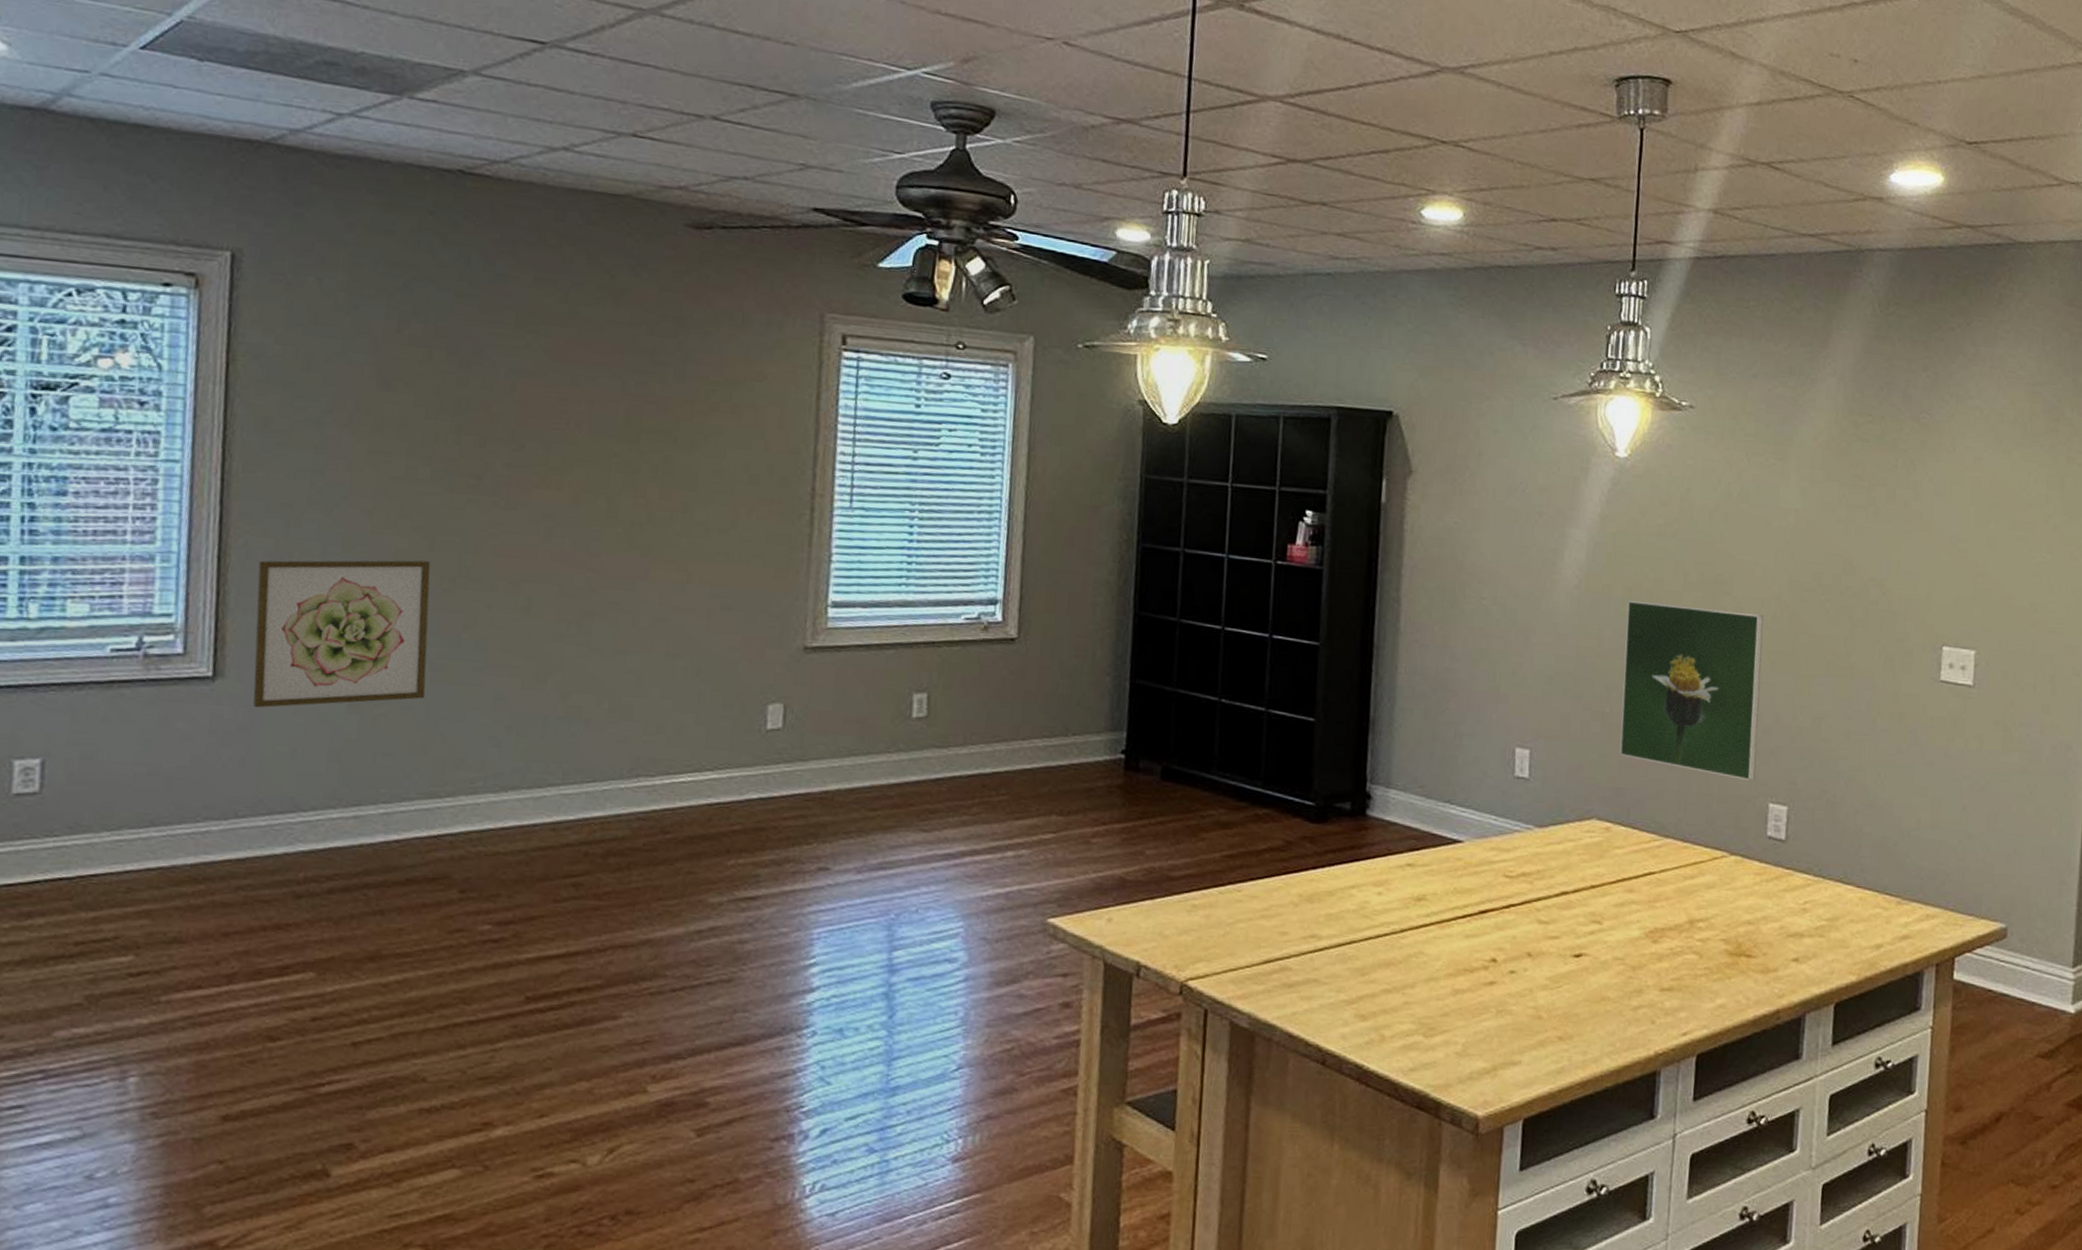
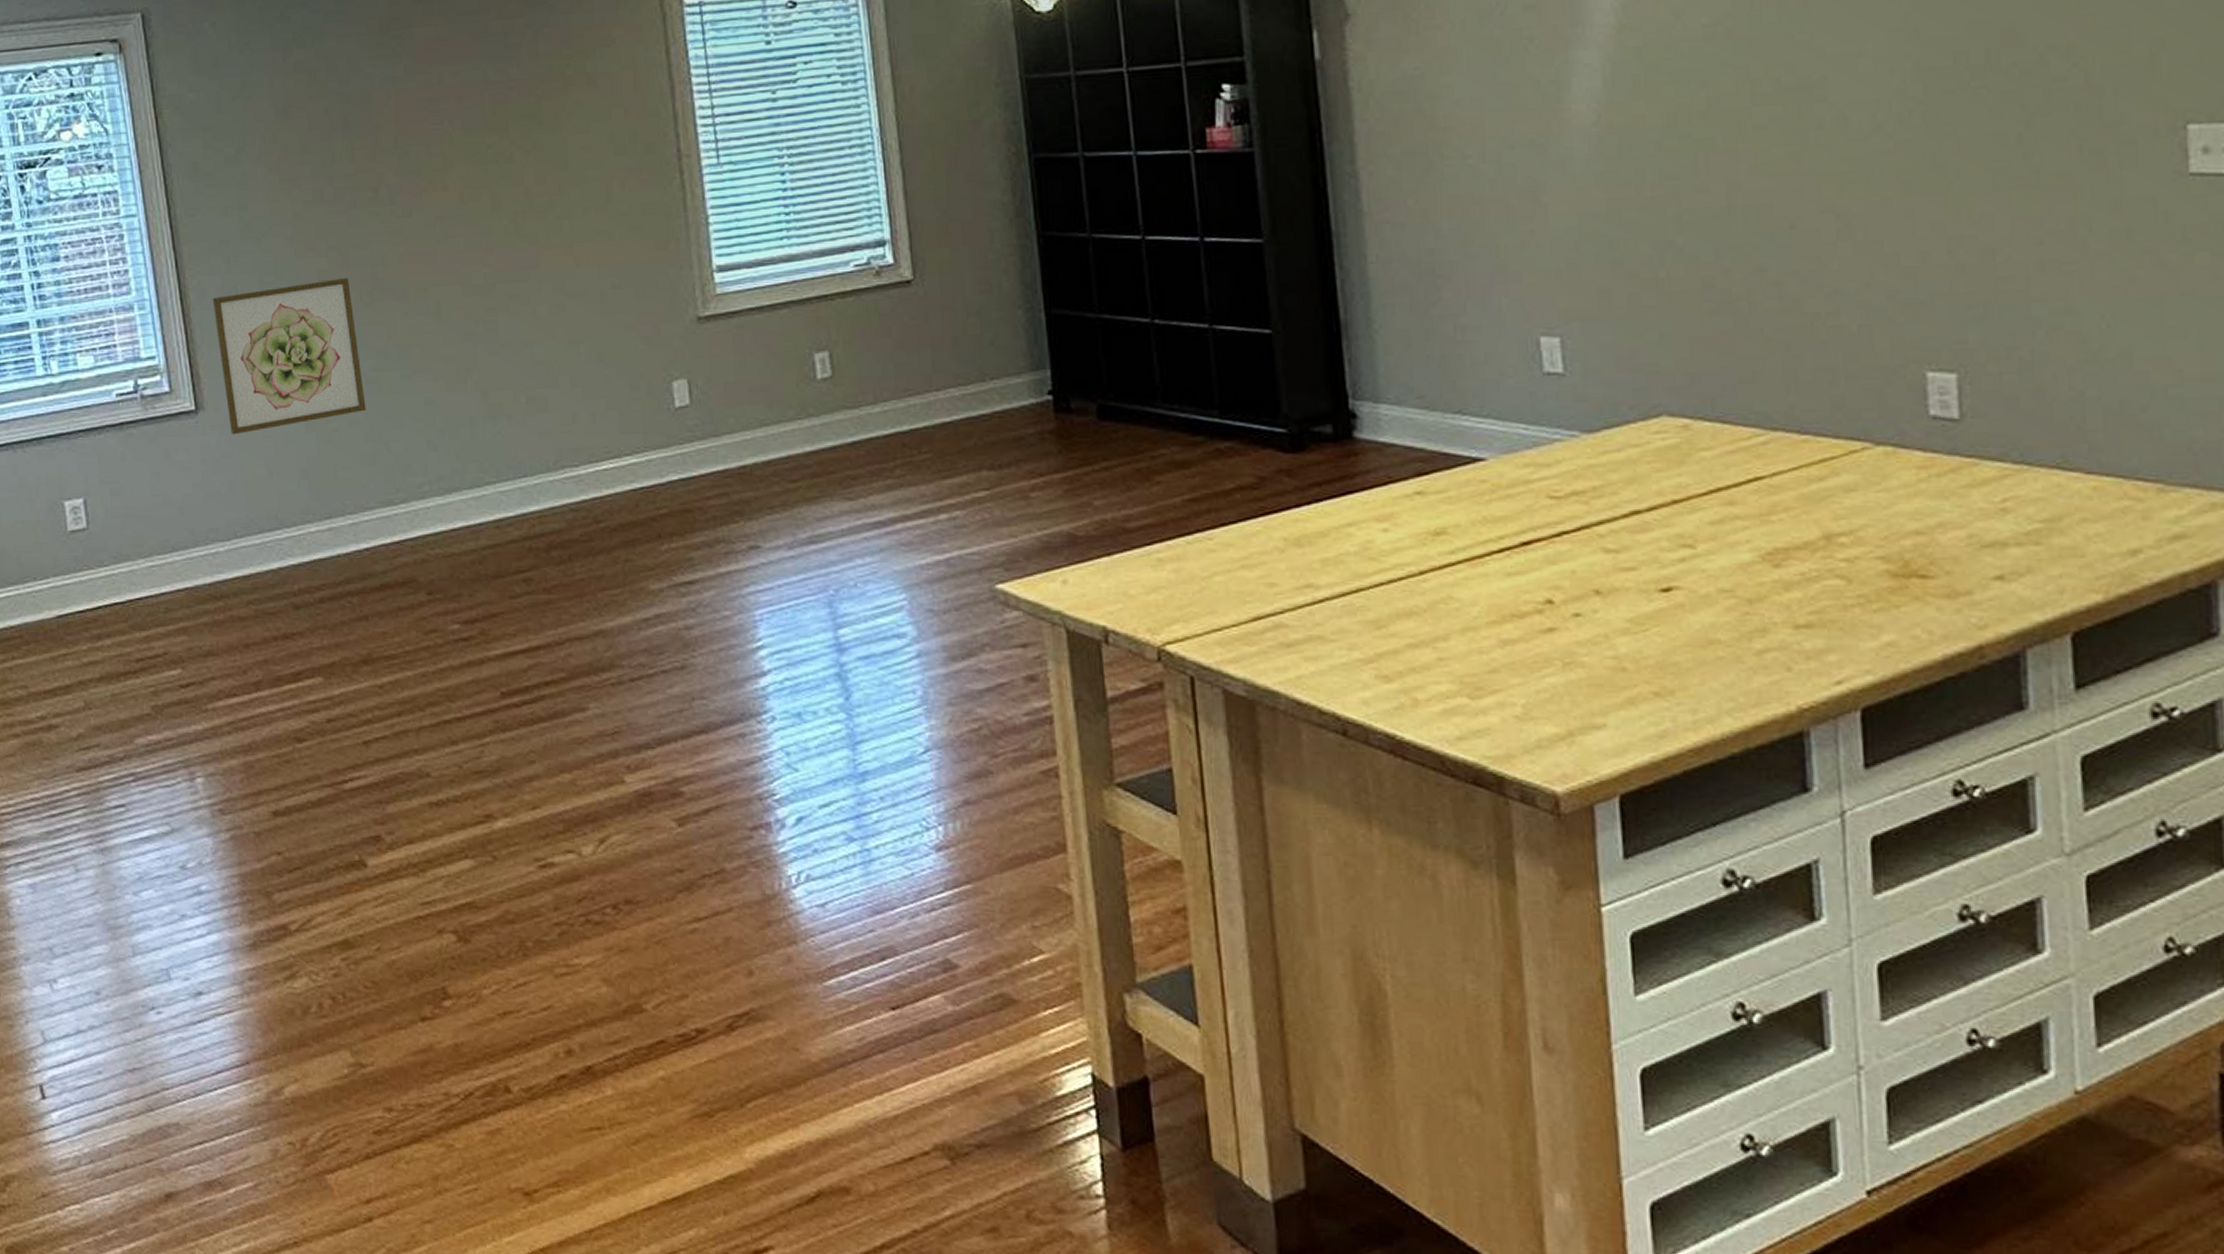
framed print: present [1619,600,1764,781] -> none [1671,121,1899,346]

